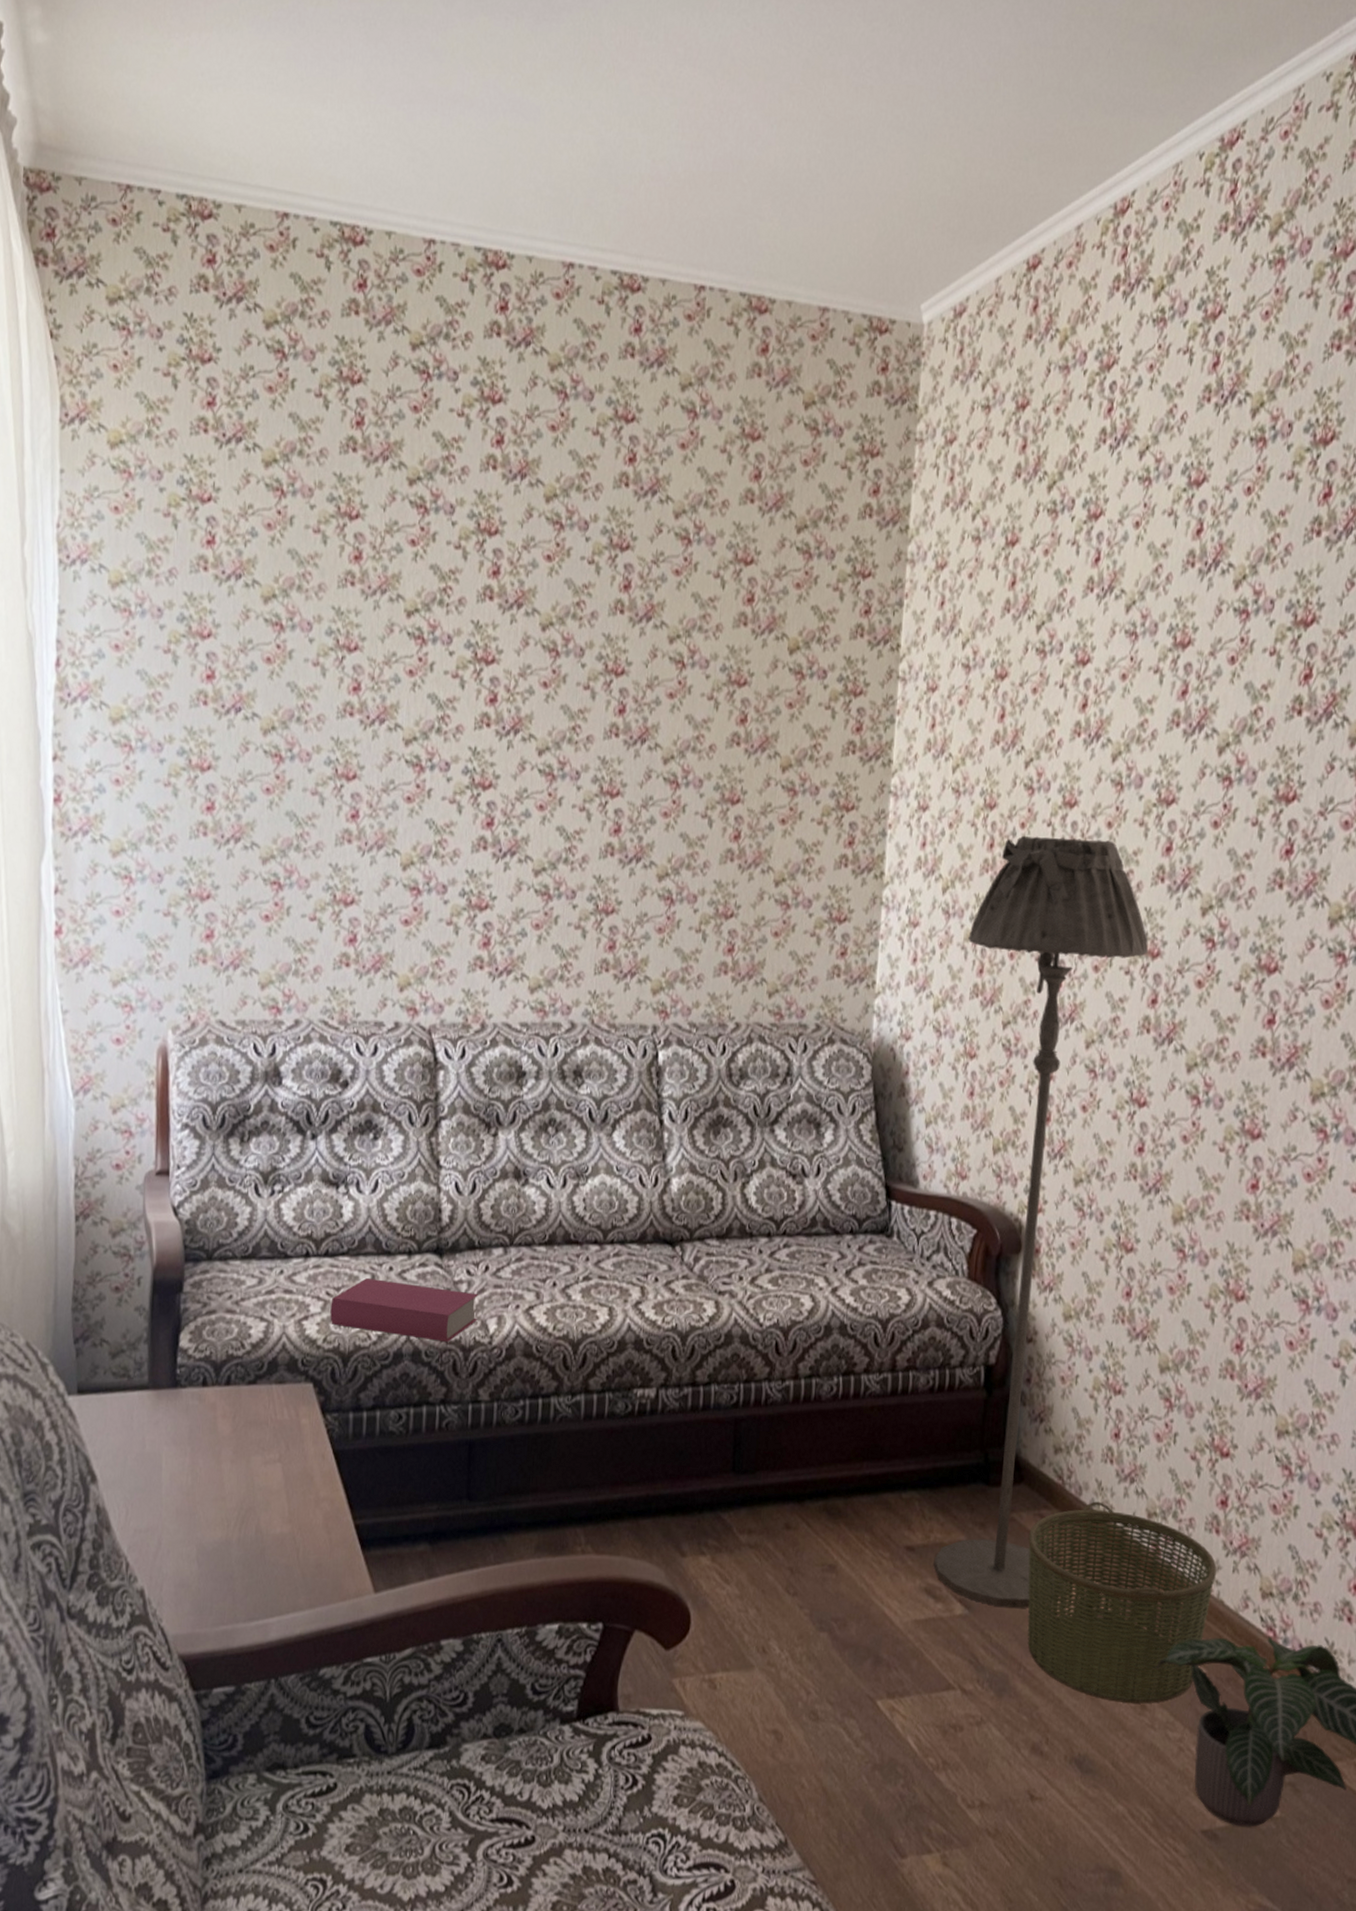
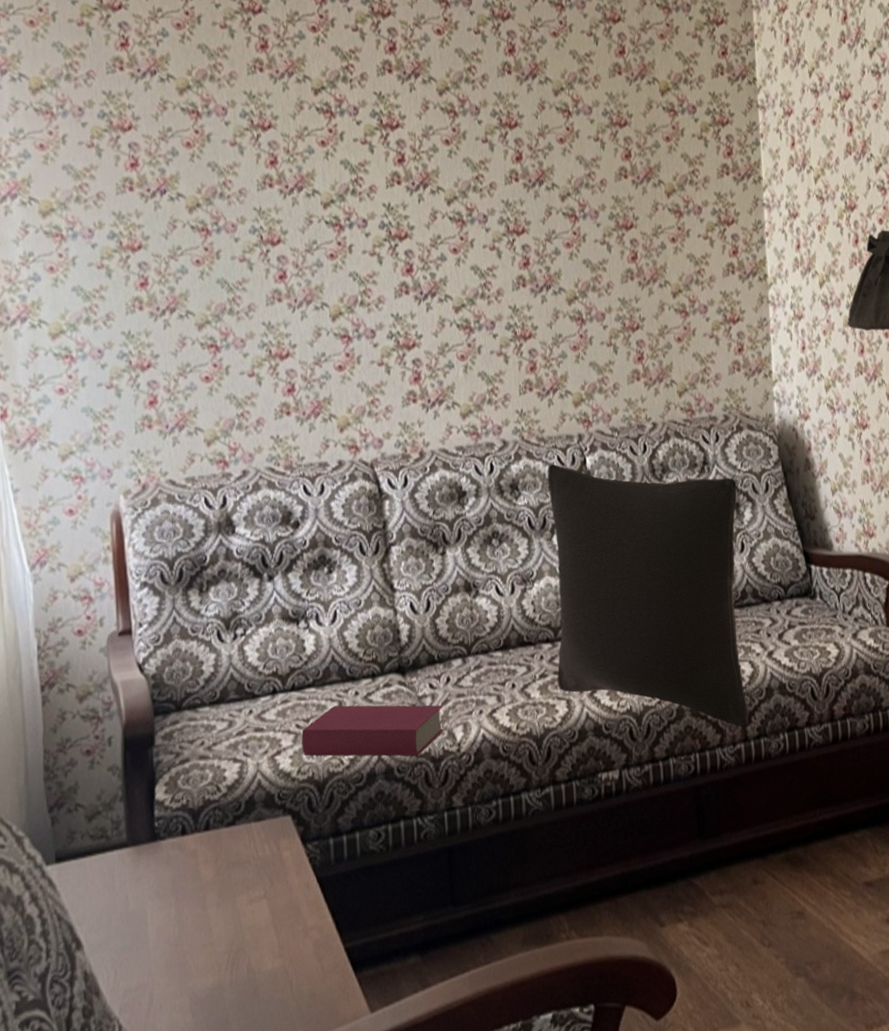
pillow: none [600,1054,821,1365] -> present [547,464,749,728]

